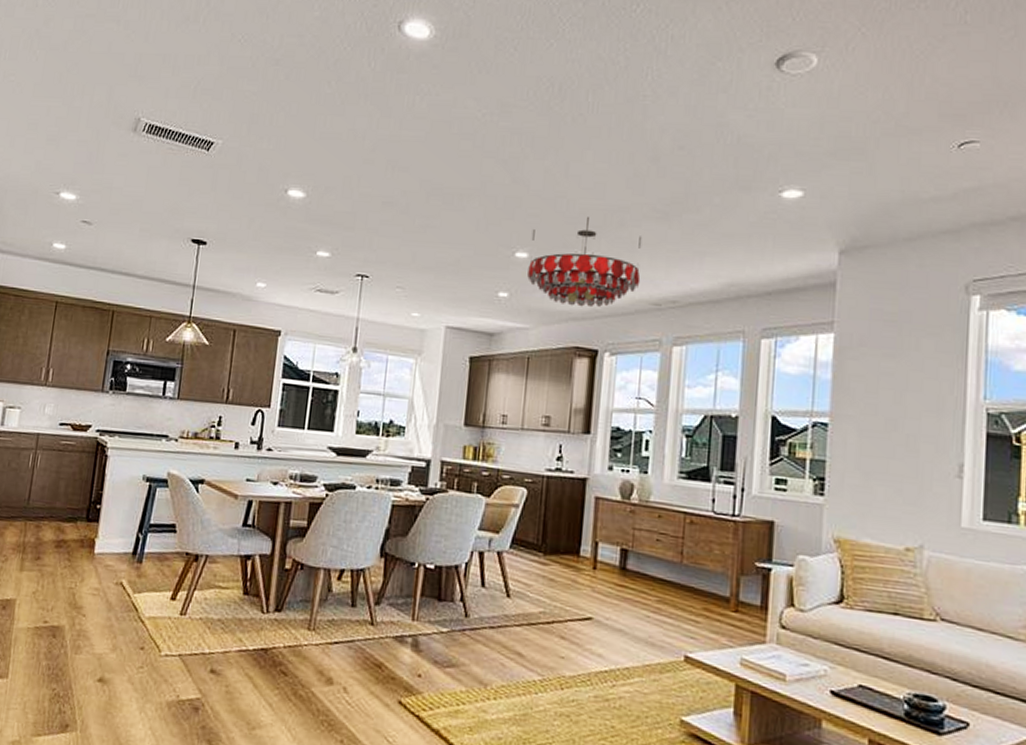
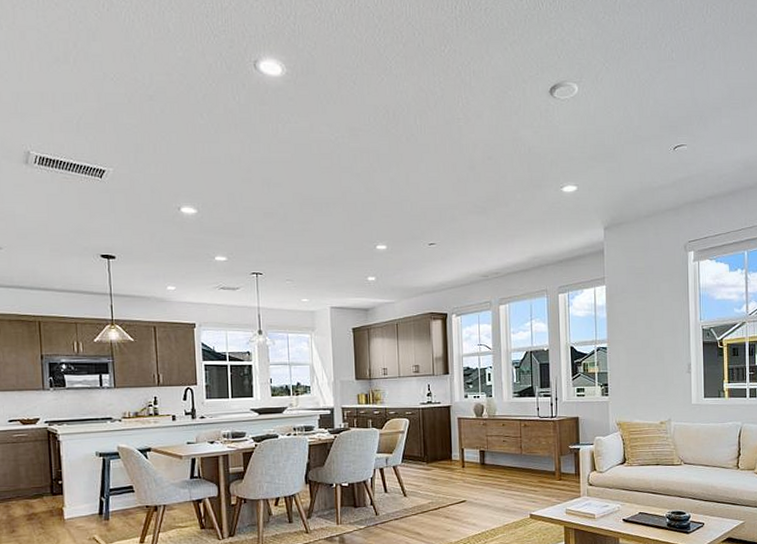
chandelier: present [527,217,643,308] -> none [387,215,472,283]

